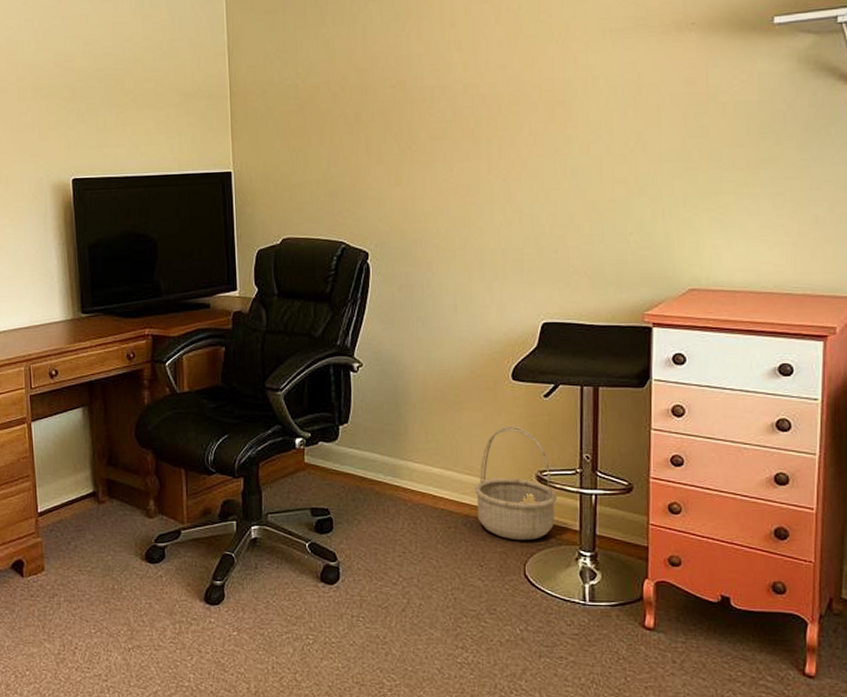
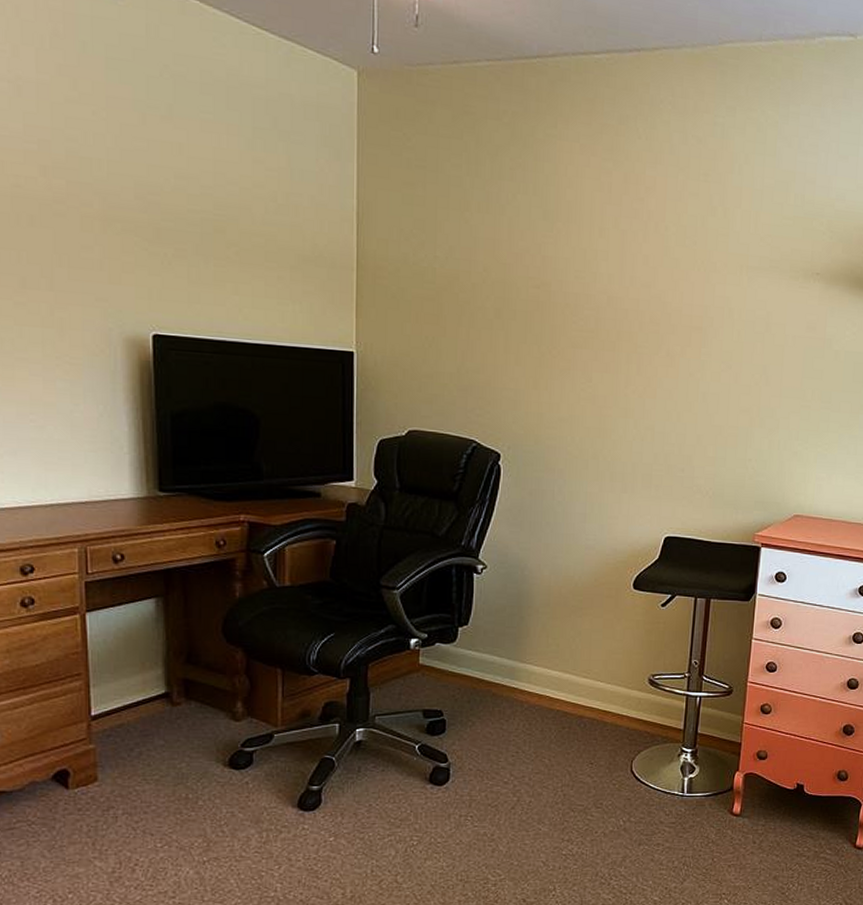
basket: present [475,426,558,541] -> none [590,632,667,739]

